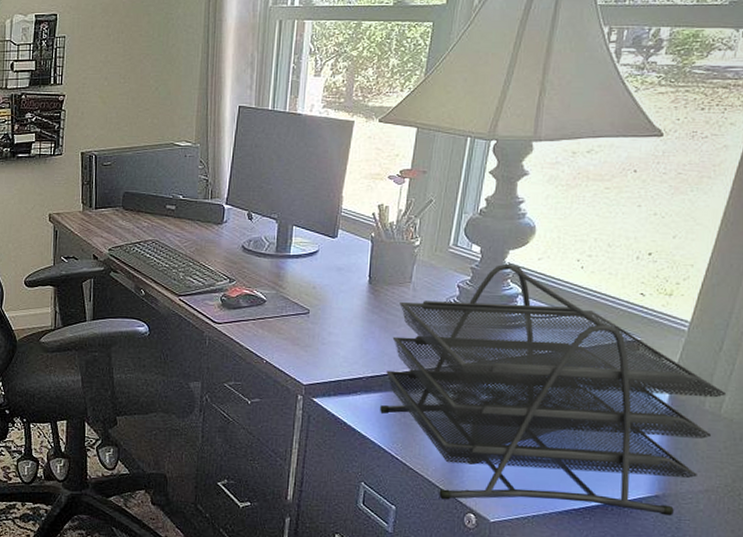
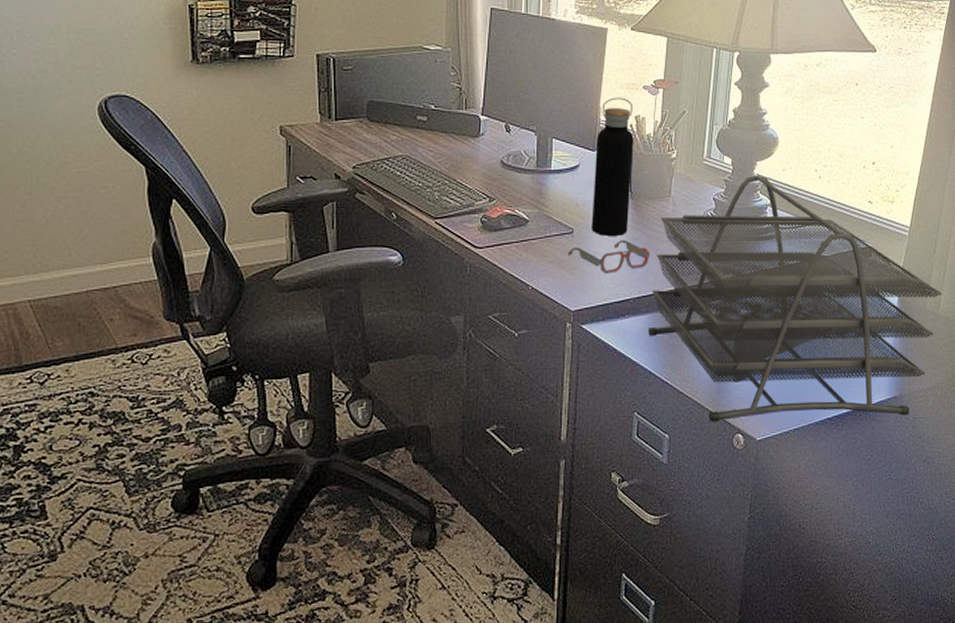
spectacles: none [302,322,387,353] -> present [567,240,651,274]
water bottle: none [327,187,376,318] -> present [591,97,634,236]

